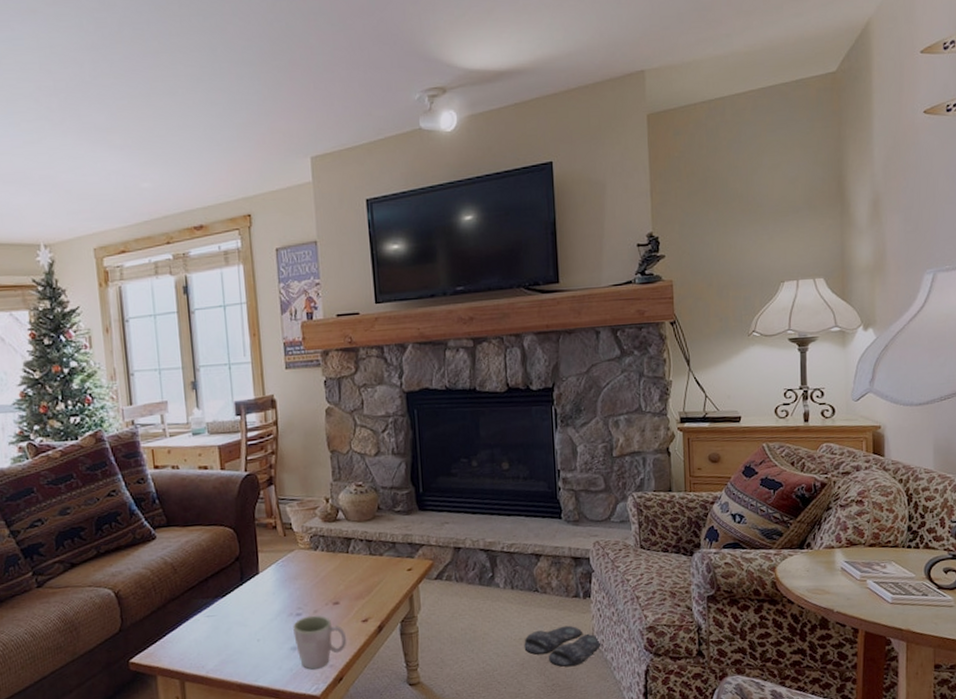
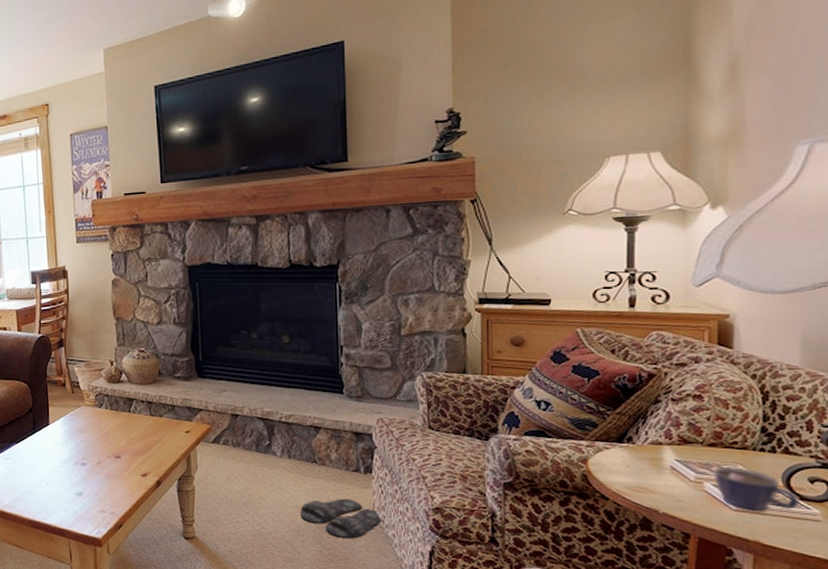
mug: present [293,615,347,670] -> none [78,466,127,514]
cup: none [873,564,938,604] -> present [713,467,800,512]

